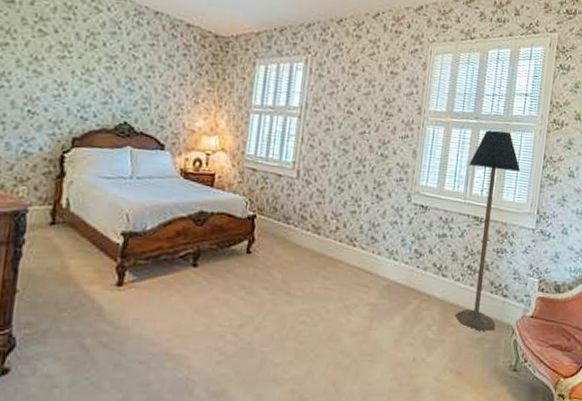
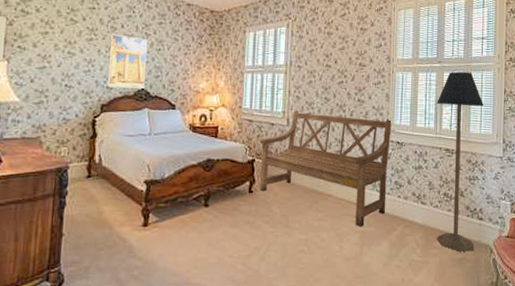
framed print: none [81,53,136,122] -> present [107,34,148,89]
bench: none [260,161,417,299] -> present [260,110,392,227]

